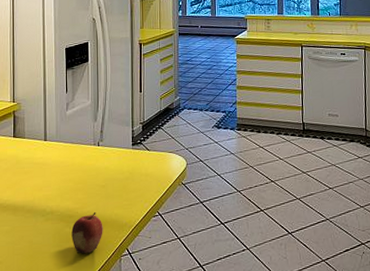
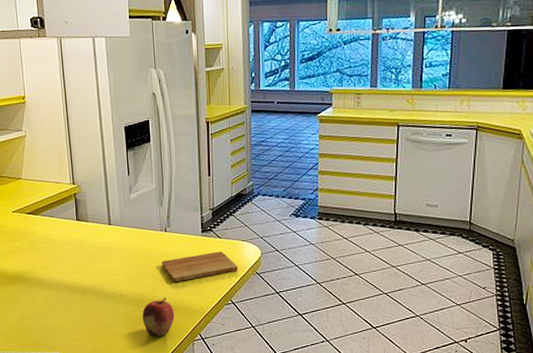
cutting board: none [93,163,165,196] -> present [161,251,238,283]

